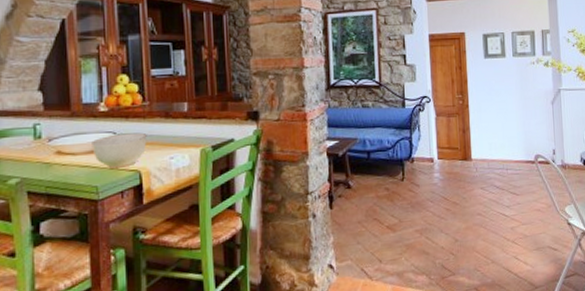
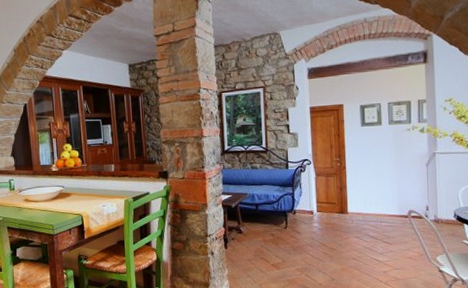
bowl: present [92,132,147,168] -> none [48,187,86,212]

